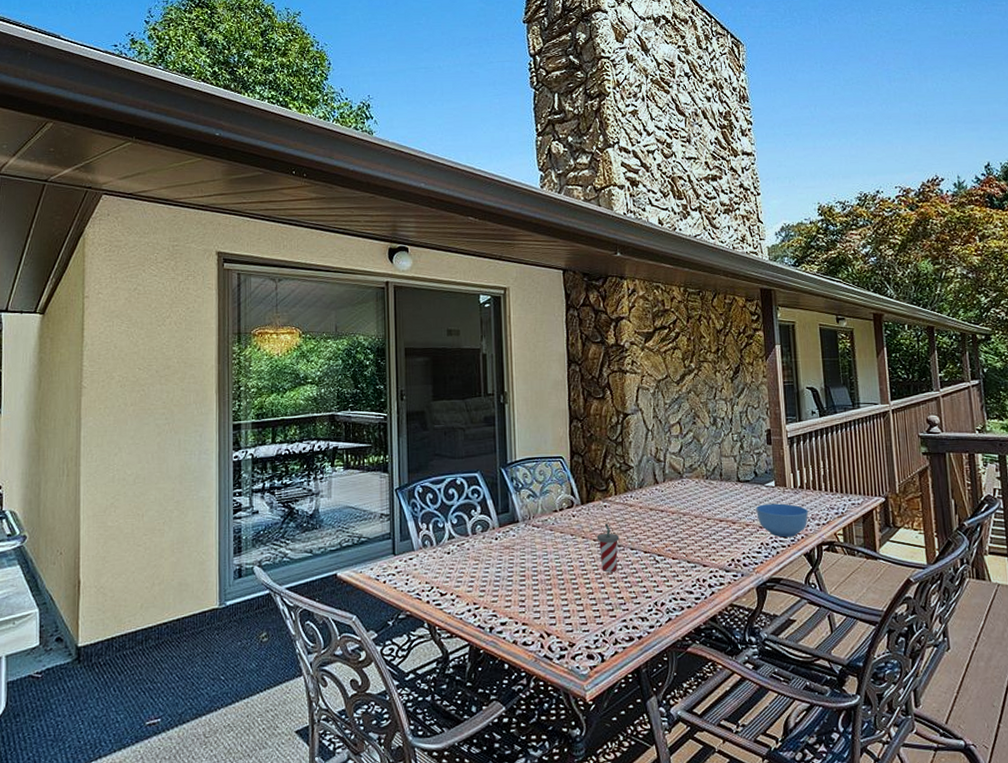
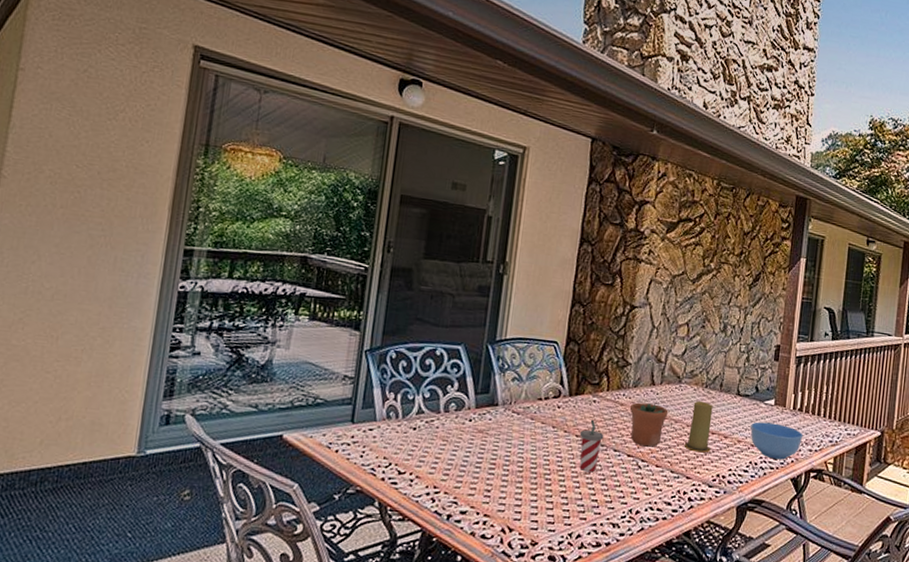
planter: none [638,501,676,542] -> present [629,402,669,447]
candle: none [695,492,722,541] -> present [684,400,713,453]

